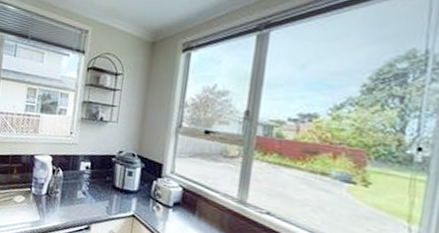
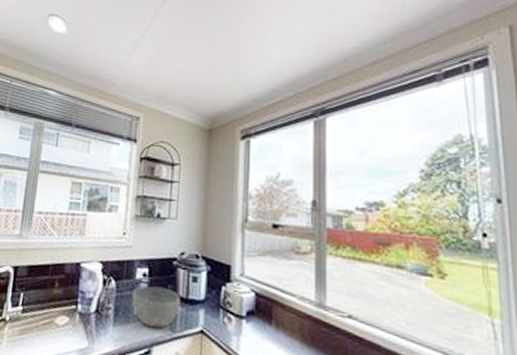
bowl: none [76,176,117,211] -> present [131,286,180,329]

